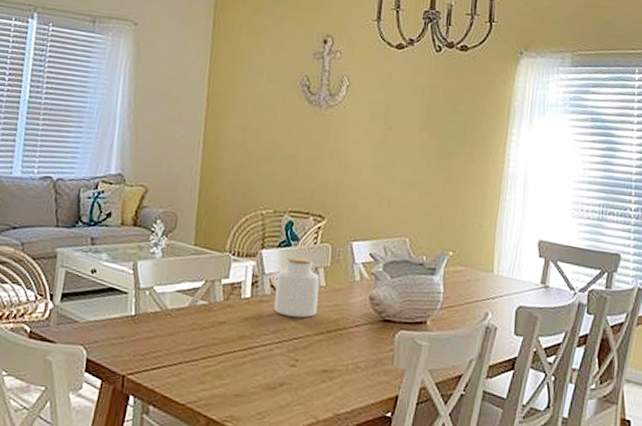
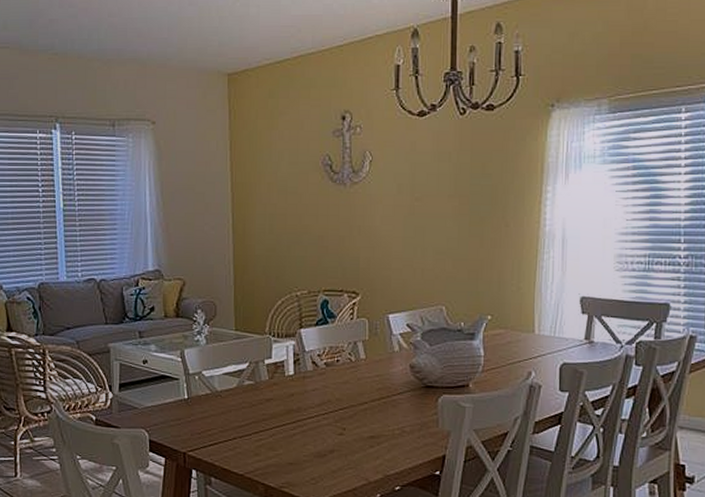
jar: present [274,257,320,318] -> none [317,333,360,390]

